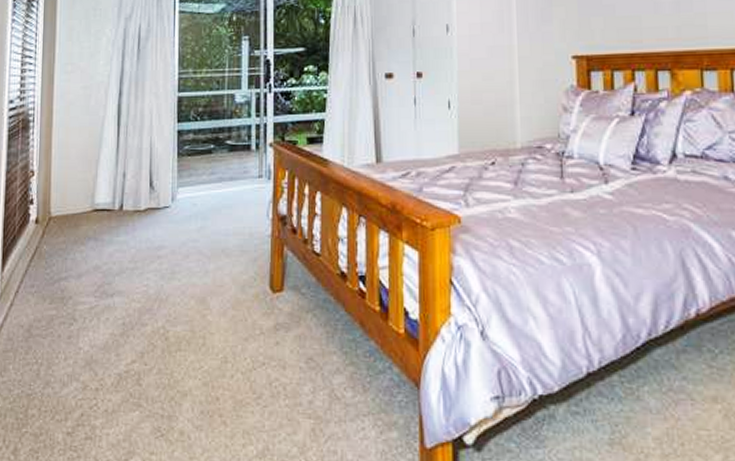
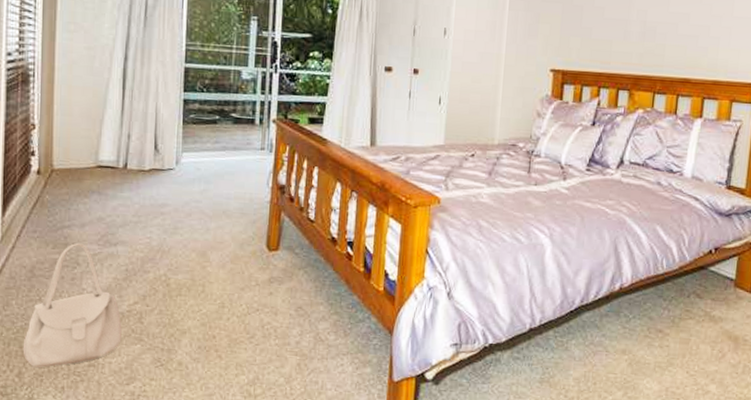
handbag: none [19,295,120,443] -> present [23,242,122,368]

